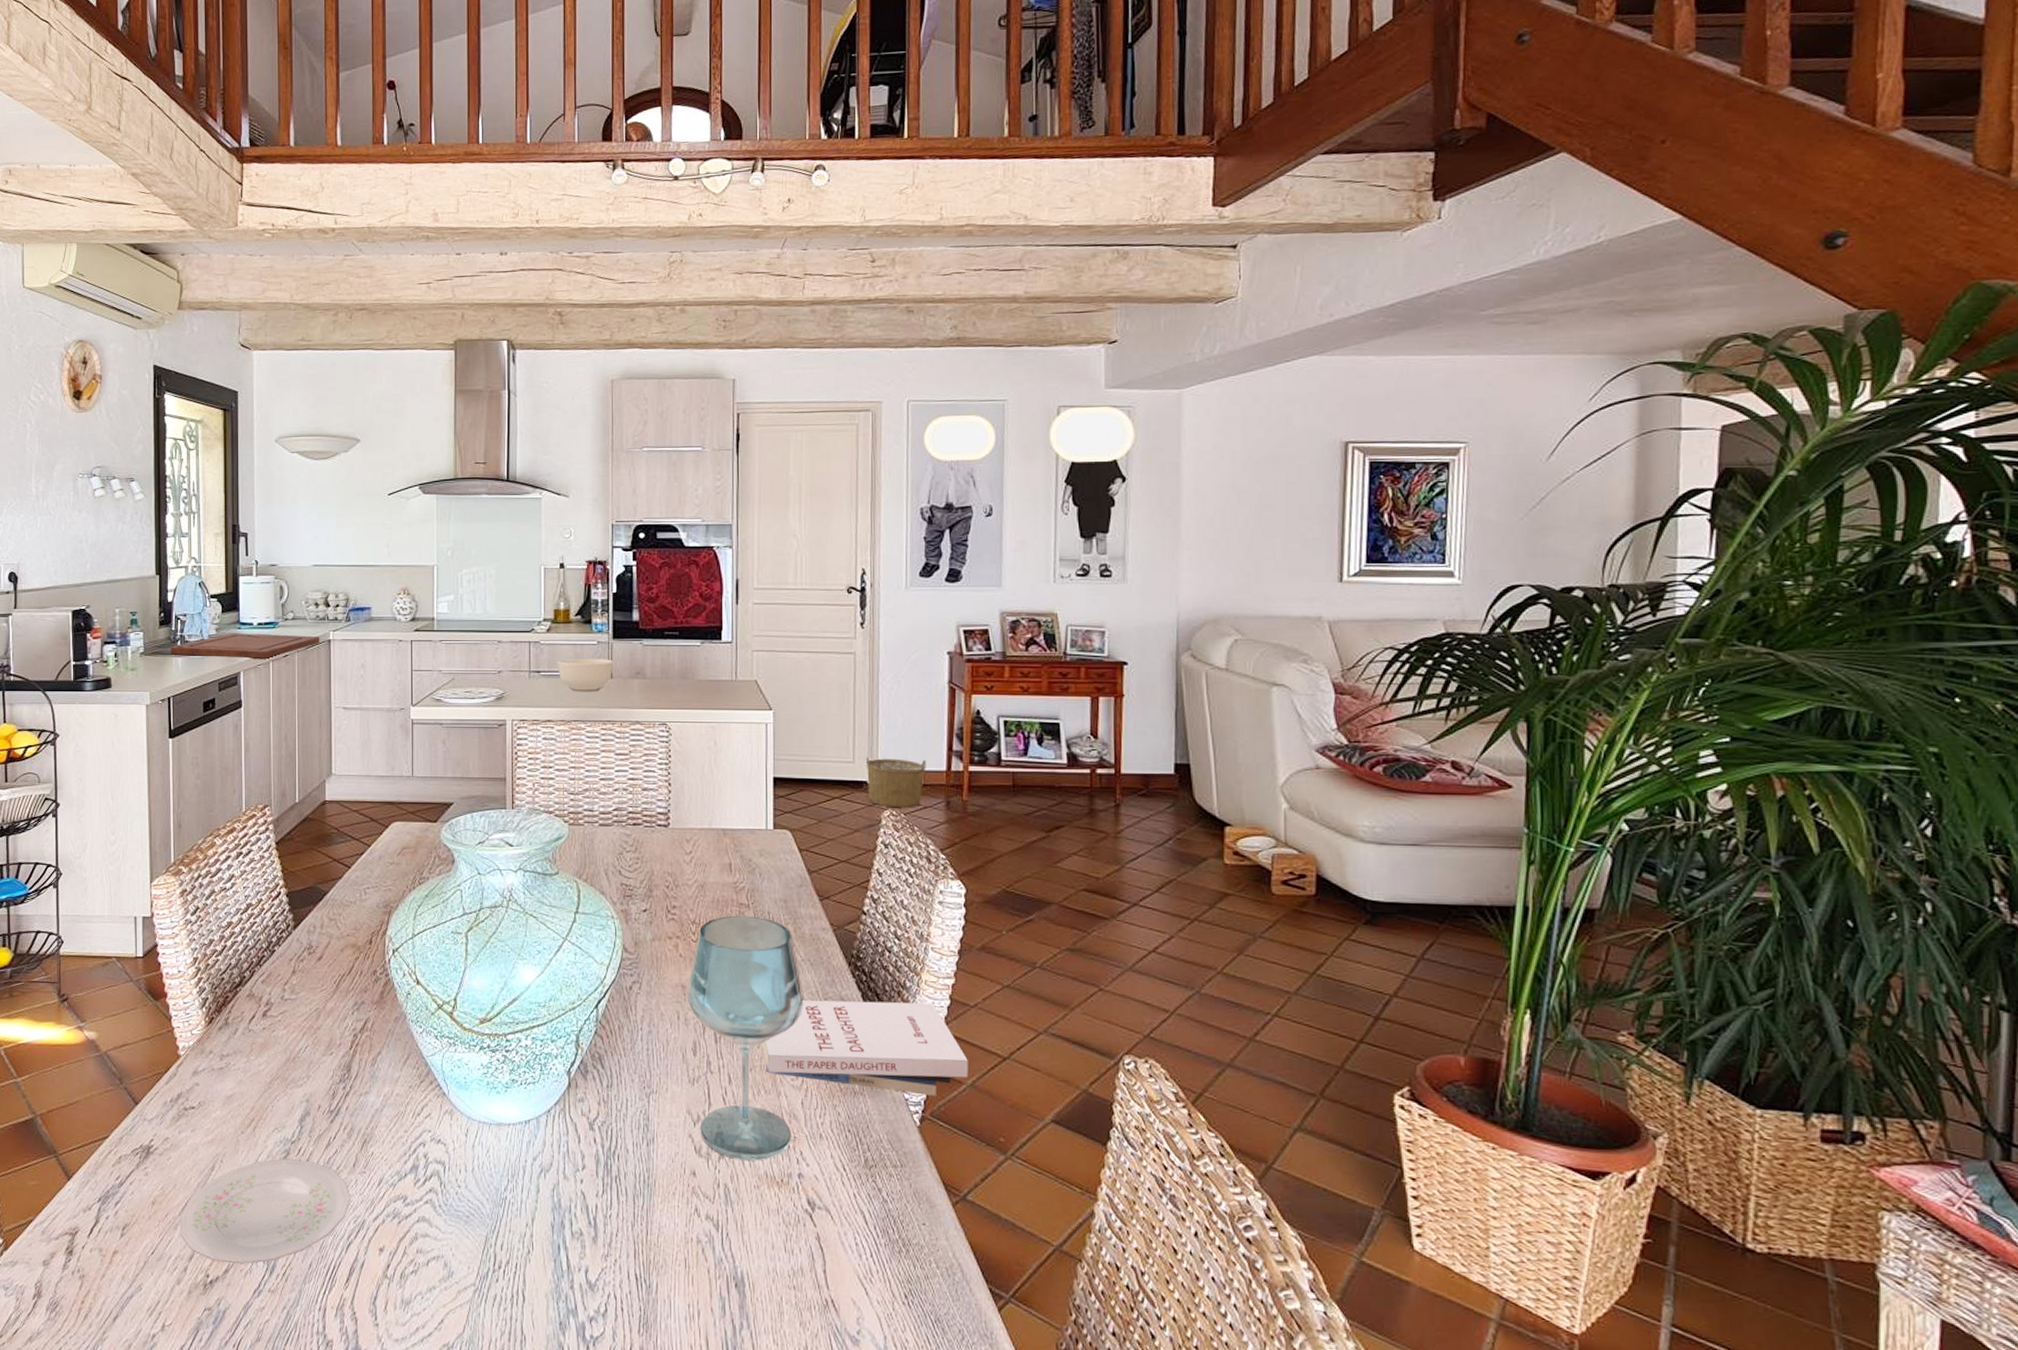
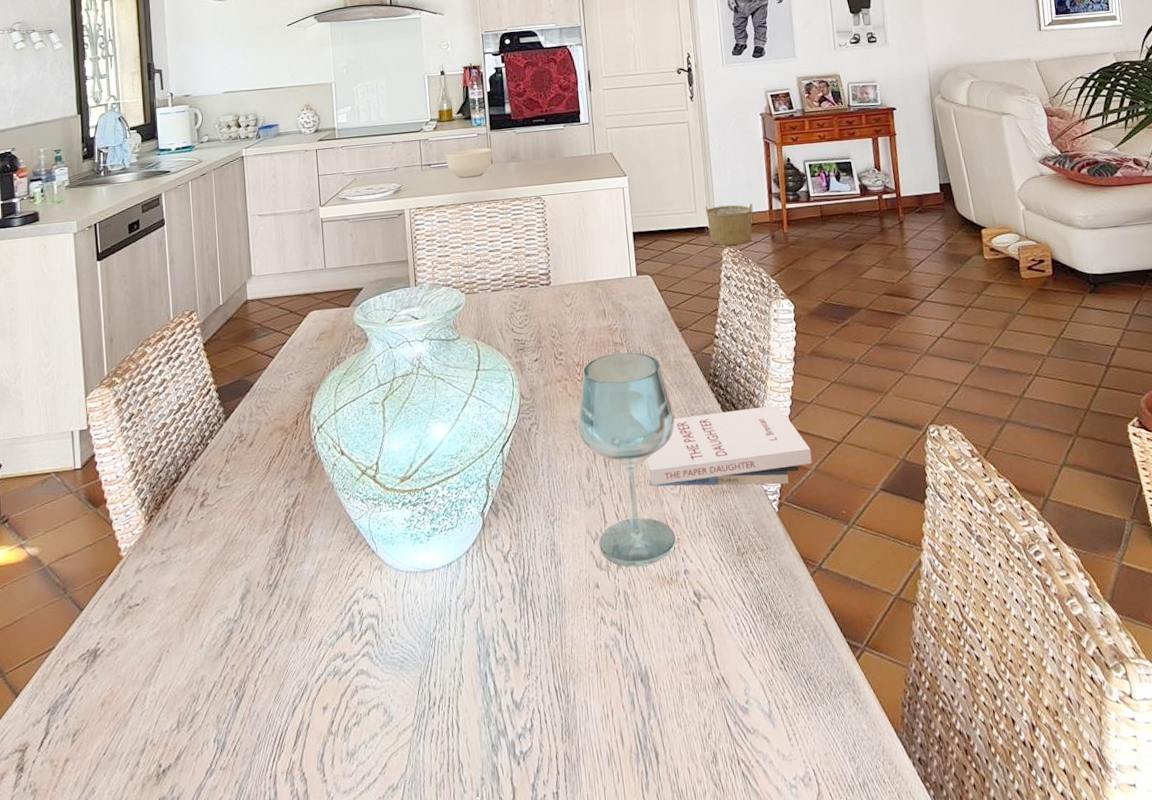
cutting board: present [170,633,320,659] -> none [94,154,234,185]
plate: present [180,1158,351,1265] -> none [129,635,294,750]

